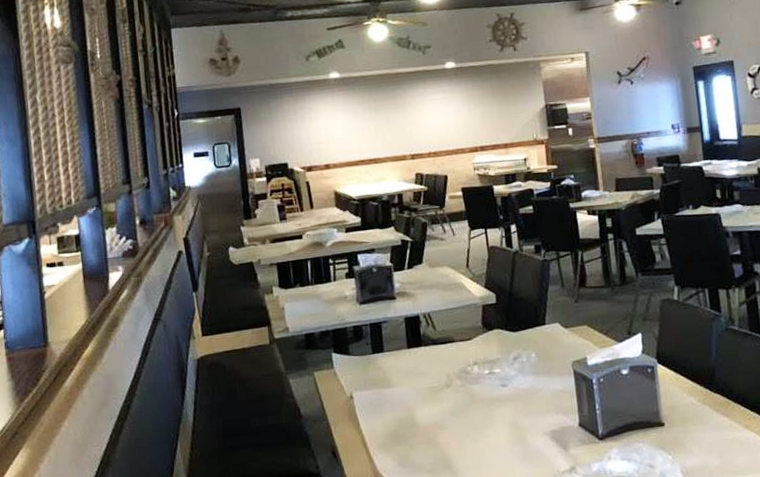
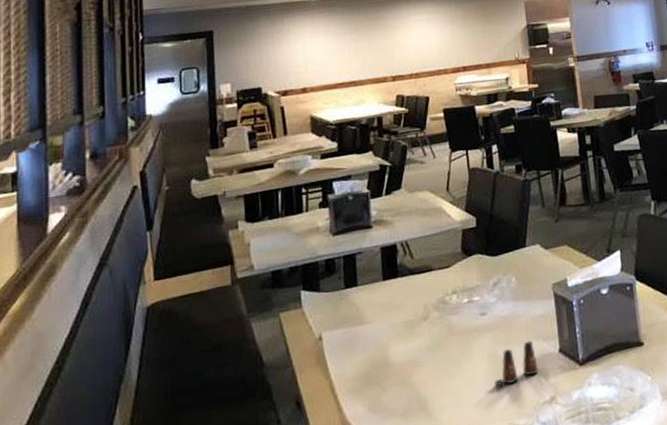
salt shaker: none [515,413,559,453] -> present [494,340,539,387]

